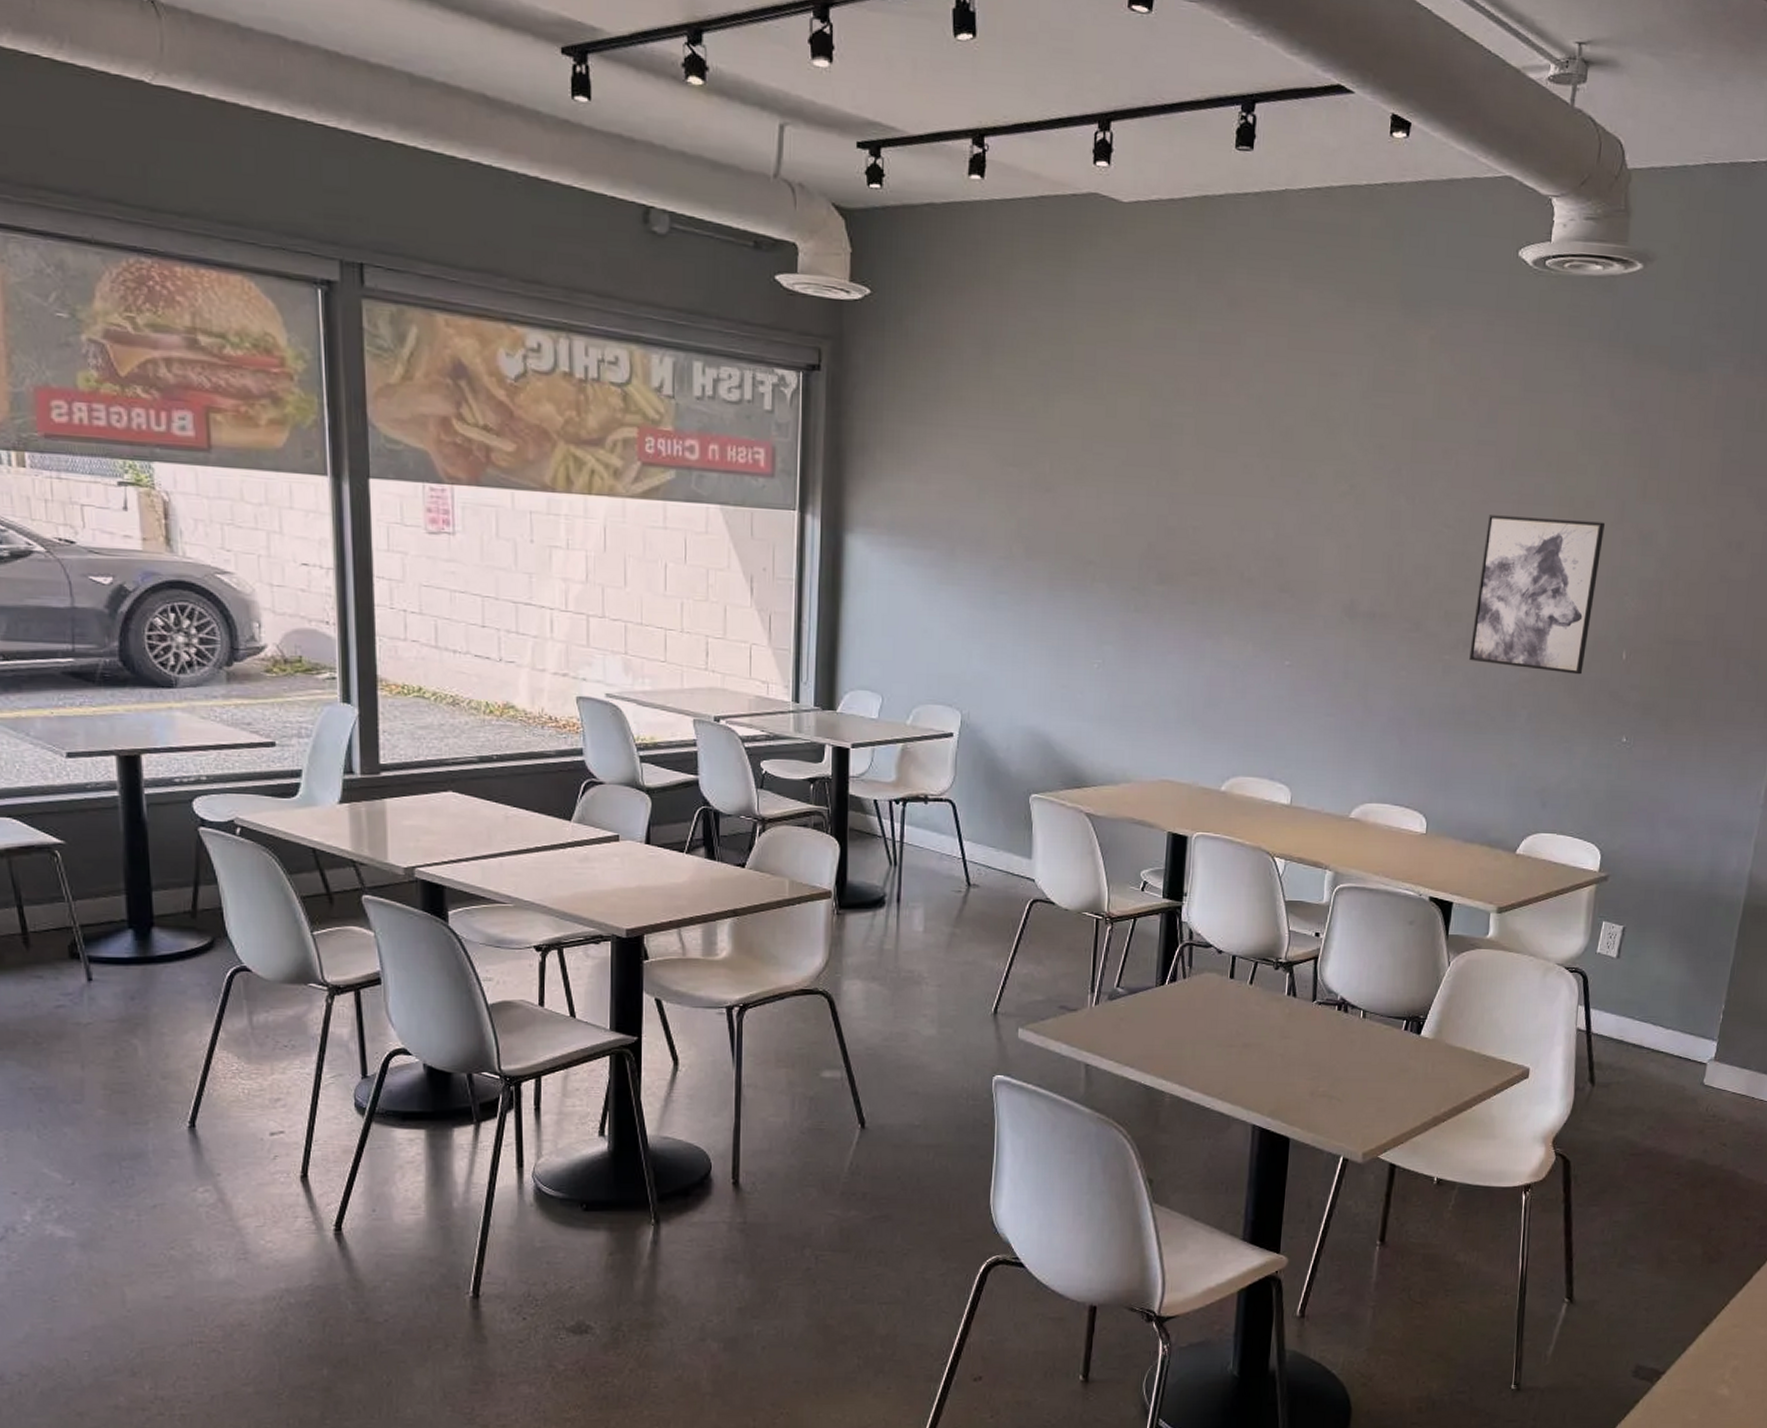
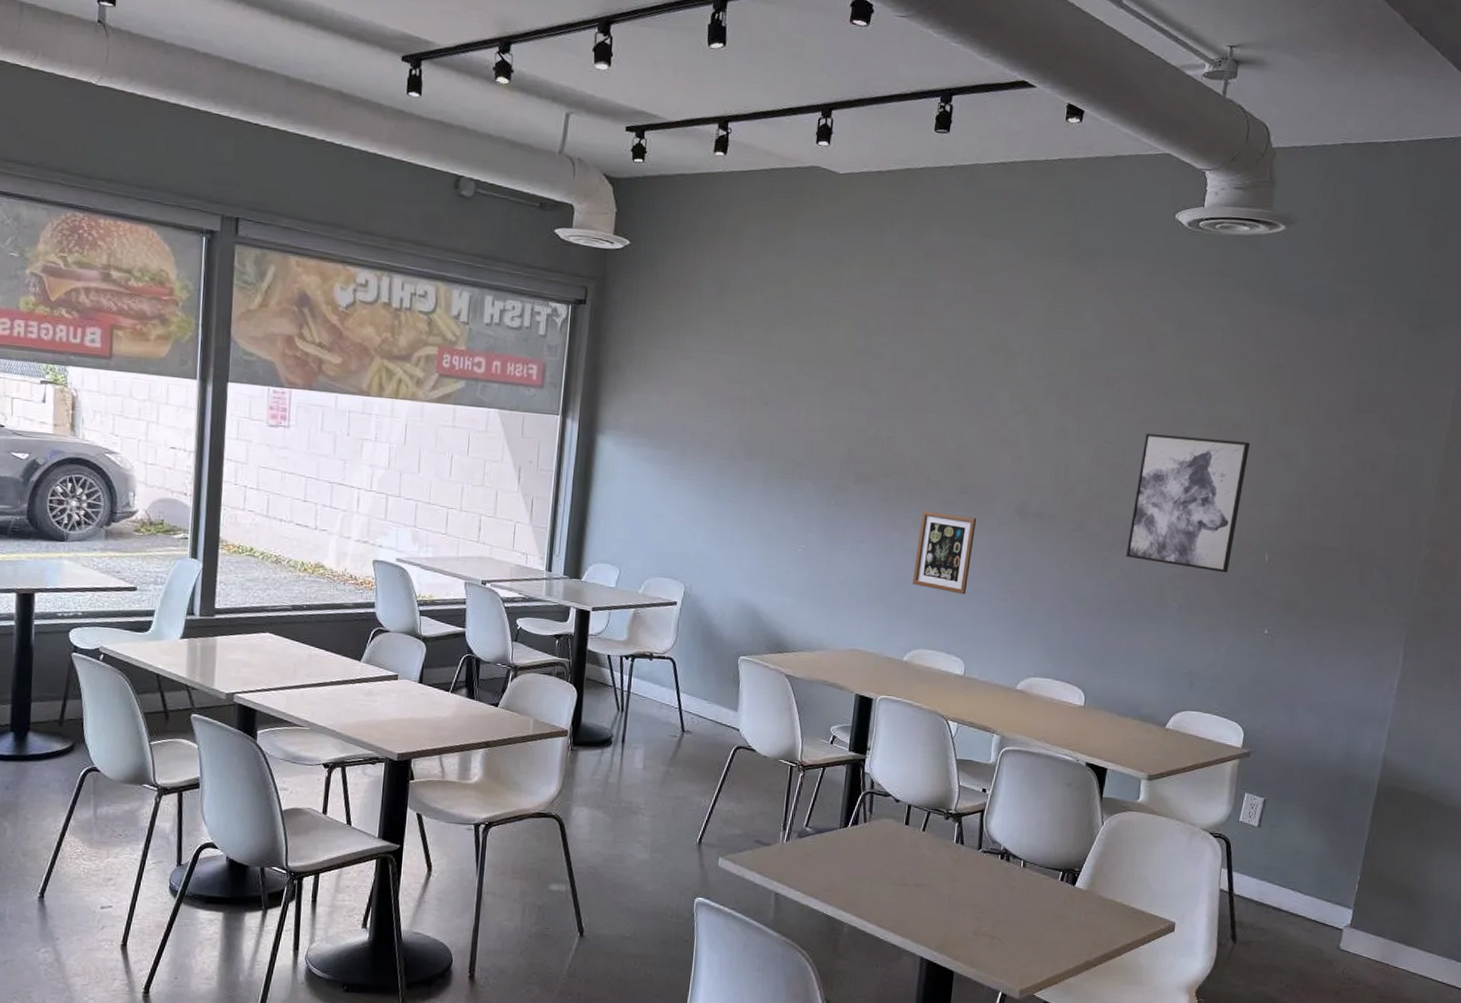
picture frame: none [1228,613,1300,711] -> present [913,510,977,595]

